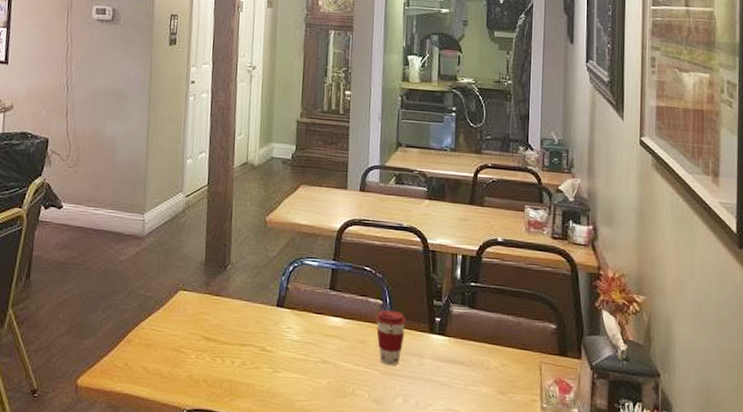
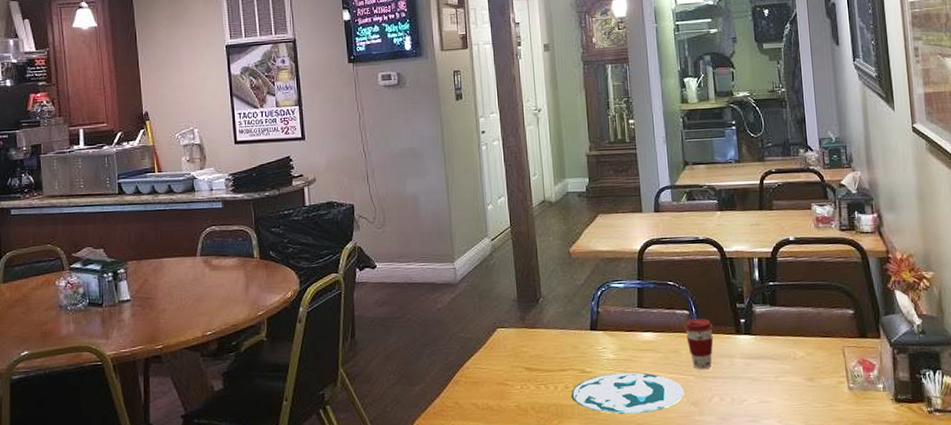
plate: none [247,355,367,404] -> present [571,372,684,414]

